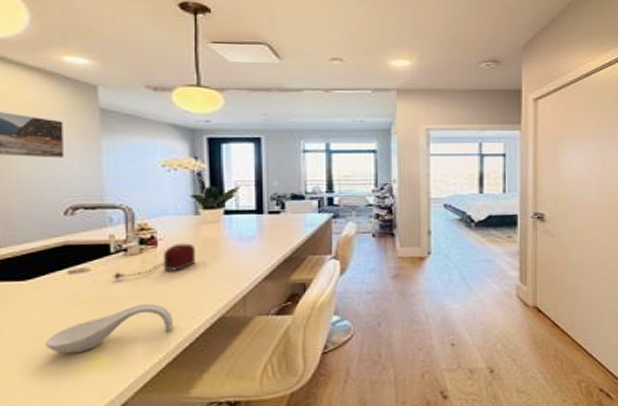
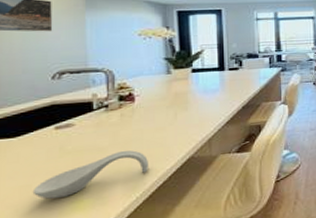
toaster: present [112,243,197,279] -> none [95,97,169,132]

